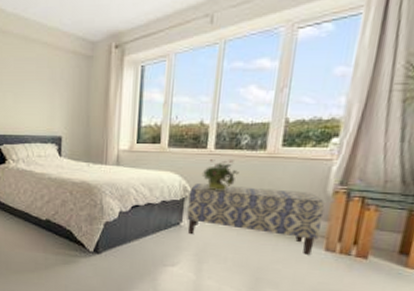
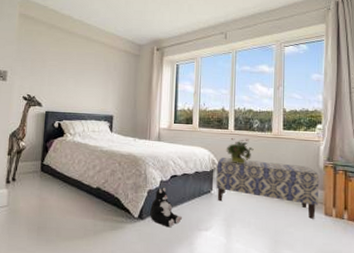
plush toy: none [107,218,144,263] -> present [150,187,182,228]

